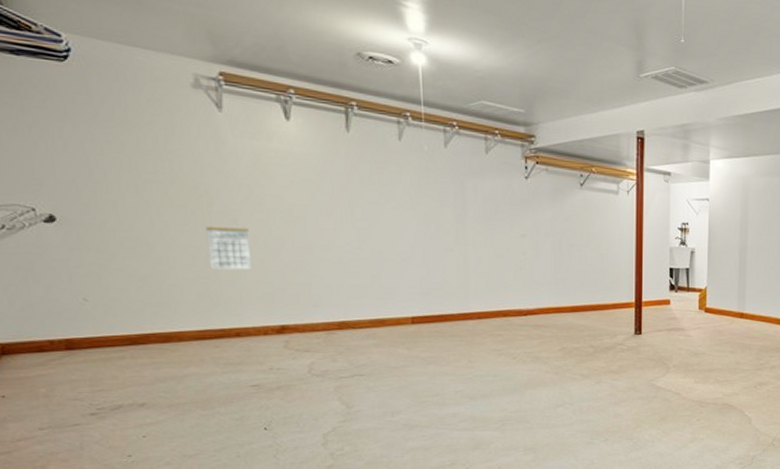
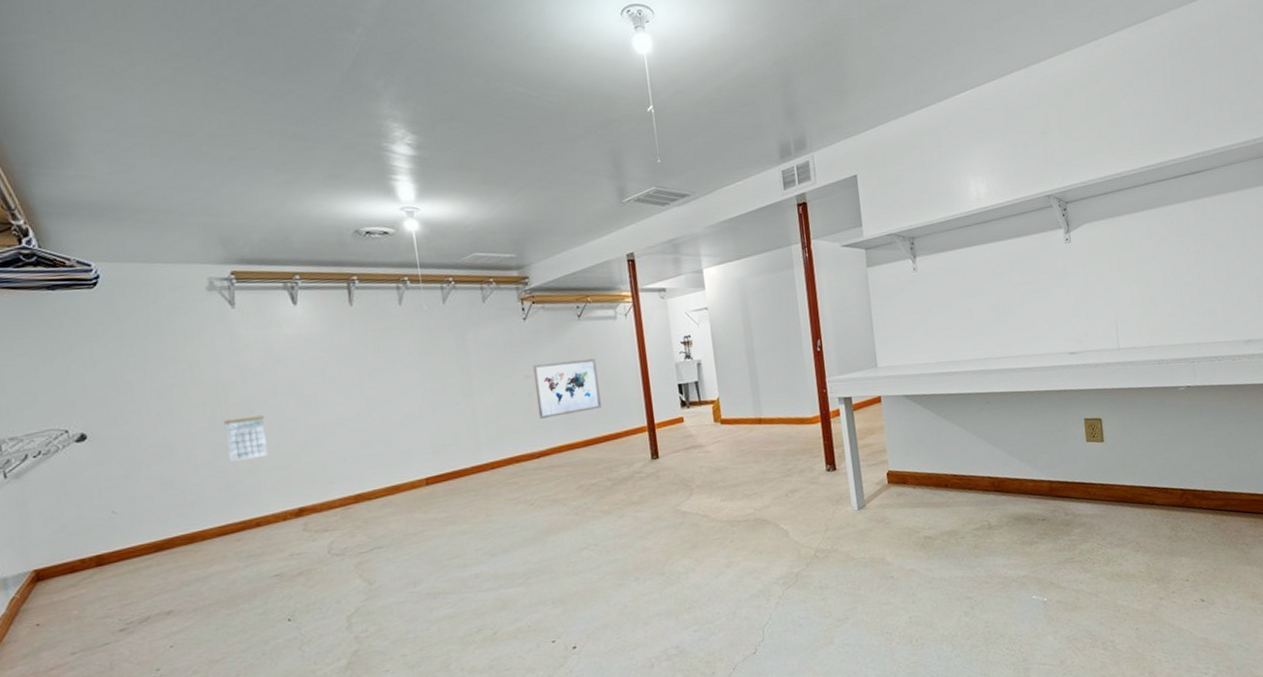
wall art: none [529,224,593,279] -> present [532,358,601,419]

